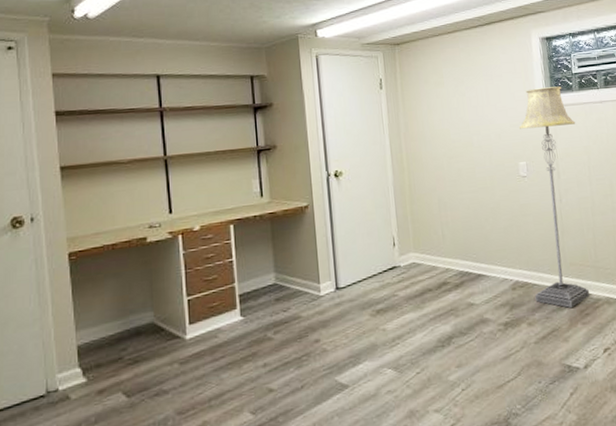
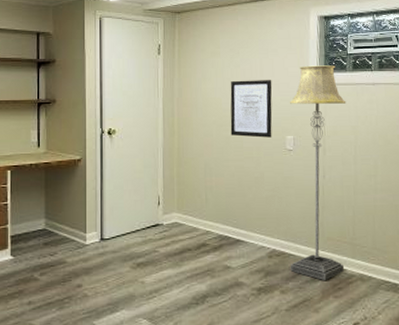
wall art: none [457,106,505,167] -> present [230,80,272,138]

